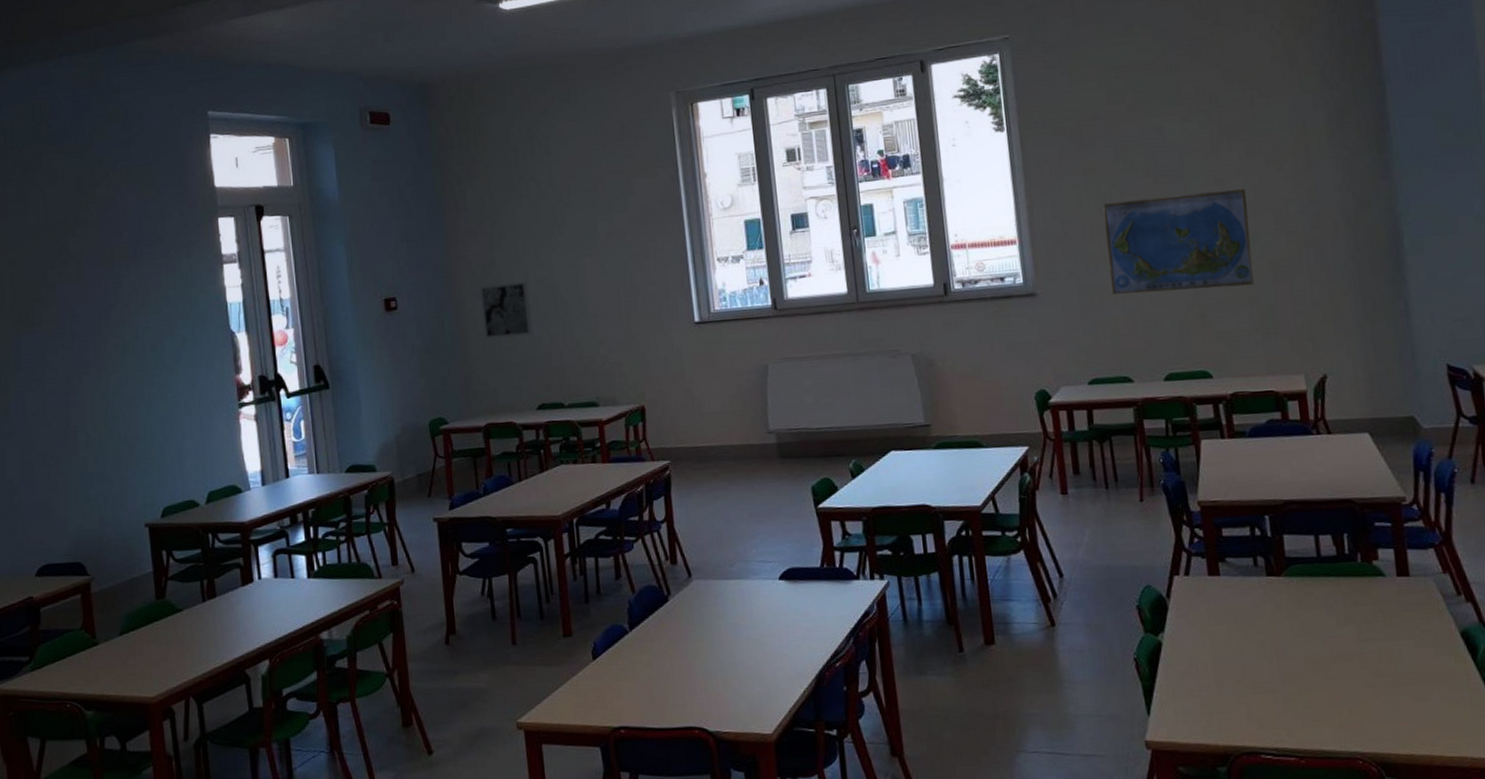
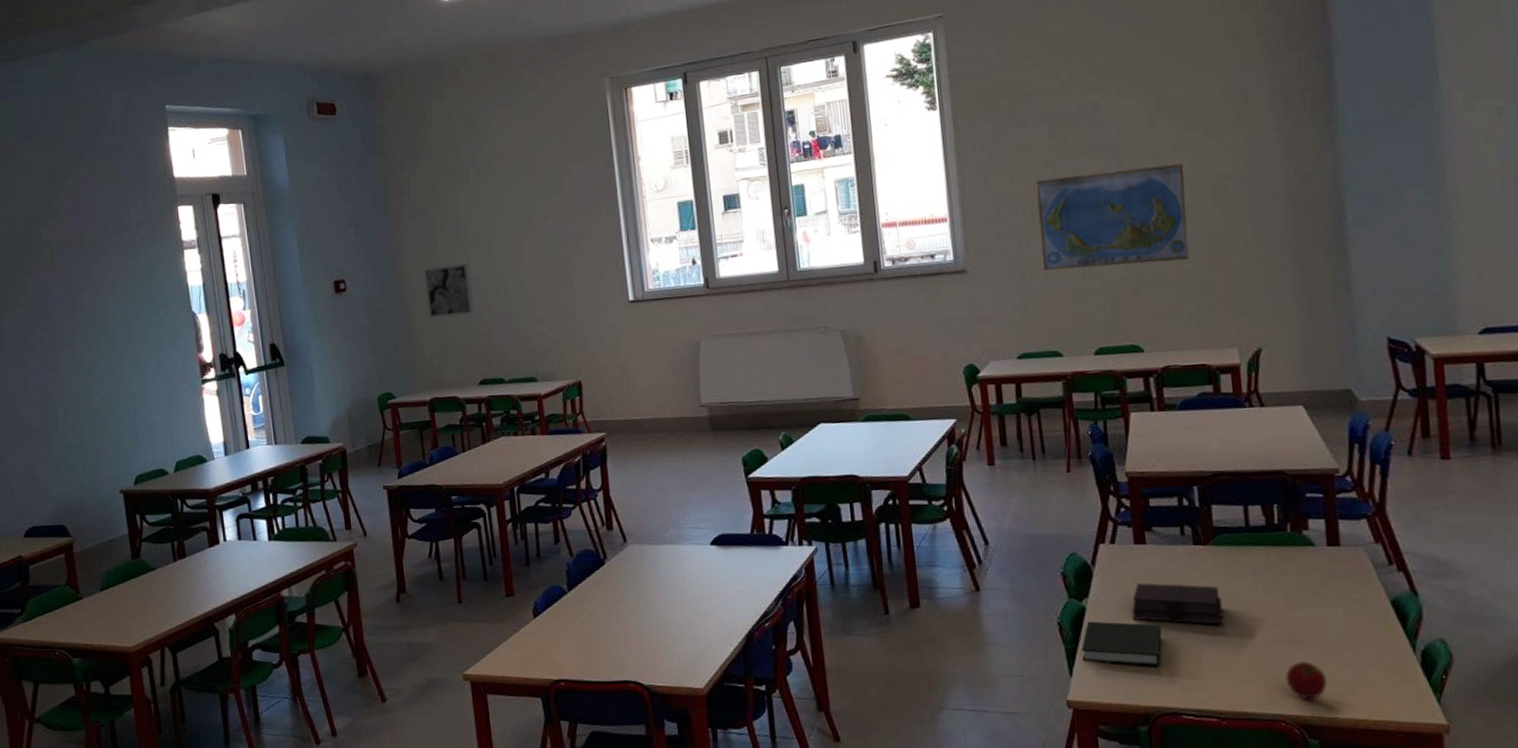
book: none [1158,656,1239,704] -> present [1081,621,1162,667]
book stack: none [1207,616,1298,659] -> present [1131,583,1223,625]
apple: none [1361,696,1403,736] -> present [1285,661,1328,699]

